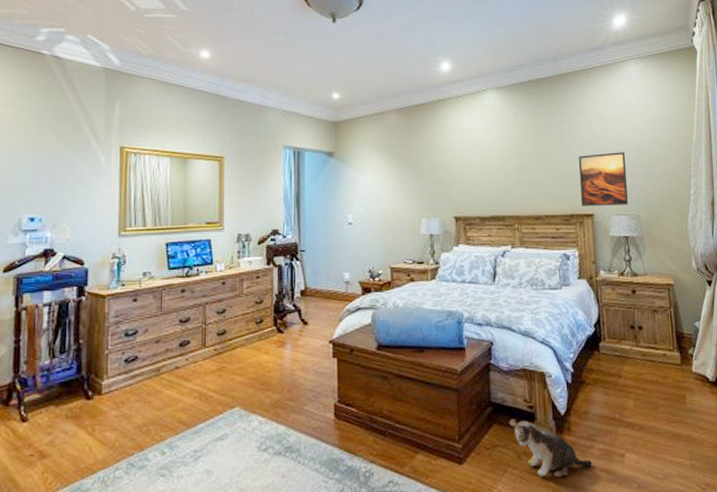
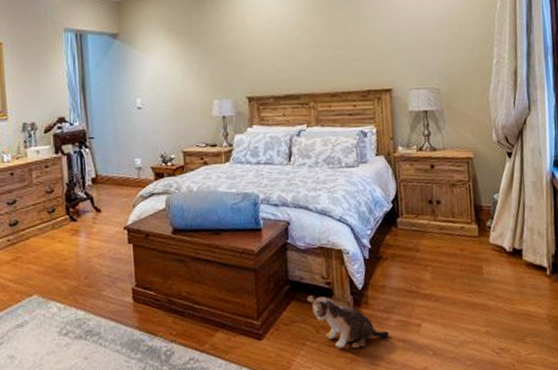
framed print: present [578,152,628,206] -> none [376,22,428,81]

